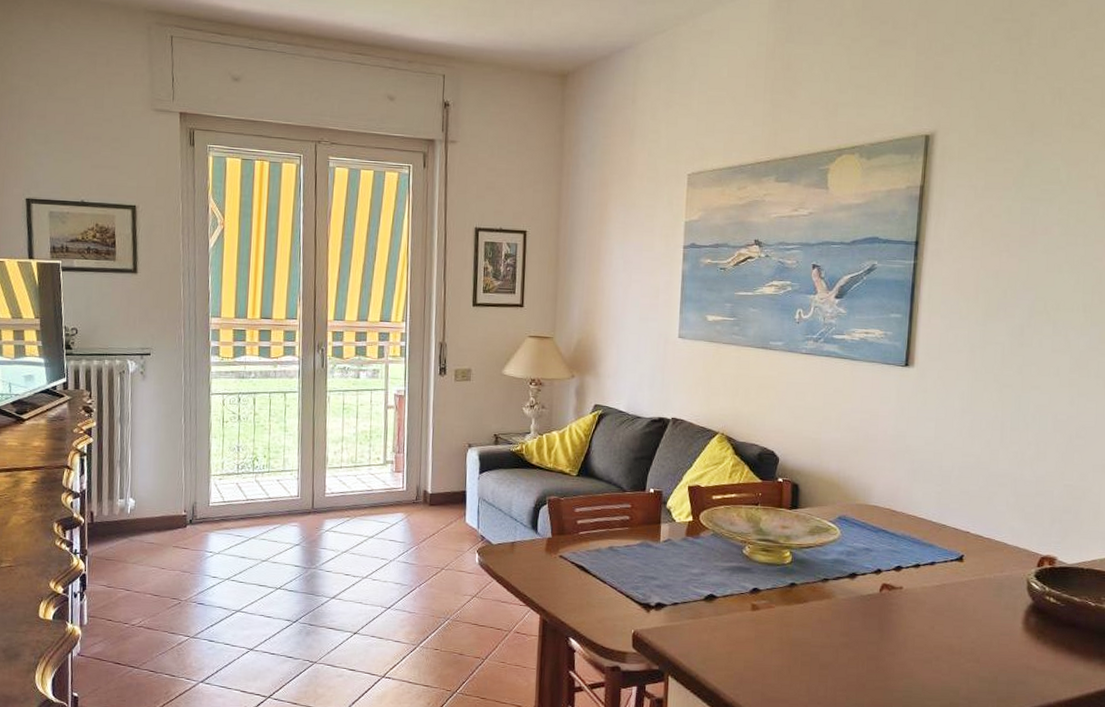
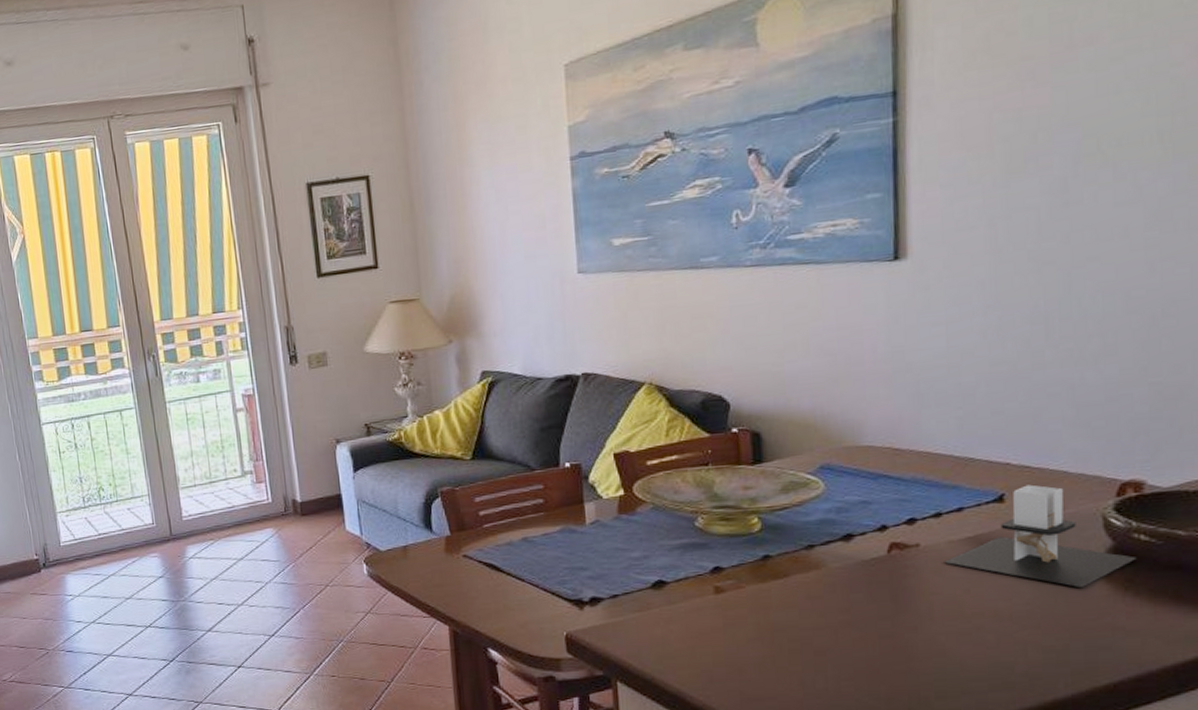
candle: none [919,550,1047,633] -> present [945,484,1137,587]

